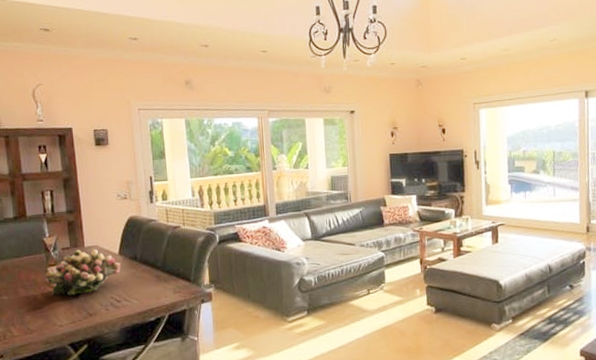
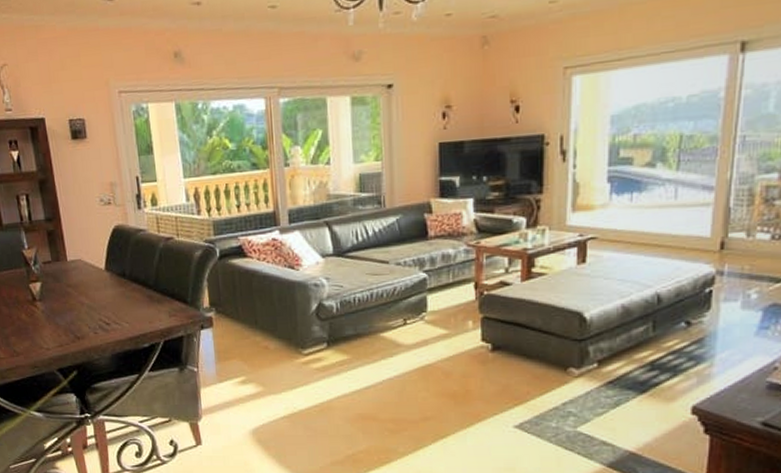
flower arrangement: present [46,248,122,296] -> none [28,262,109,316]

